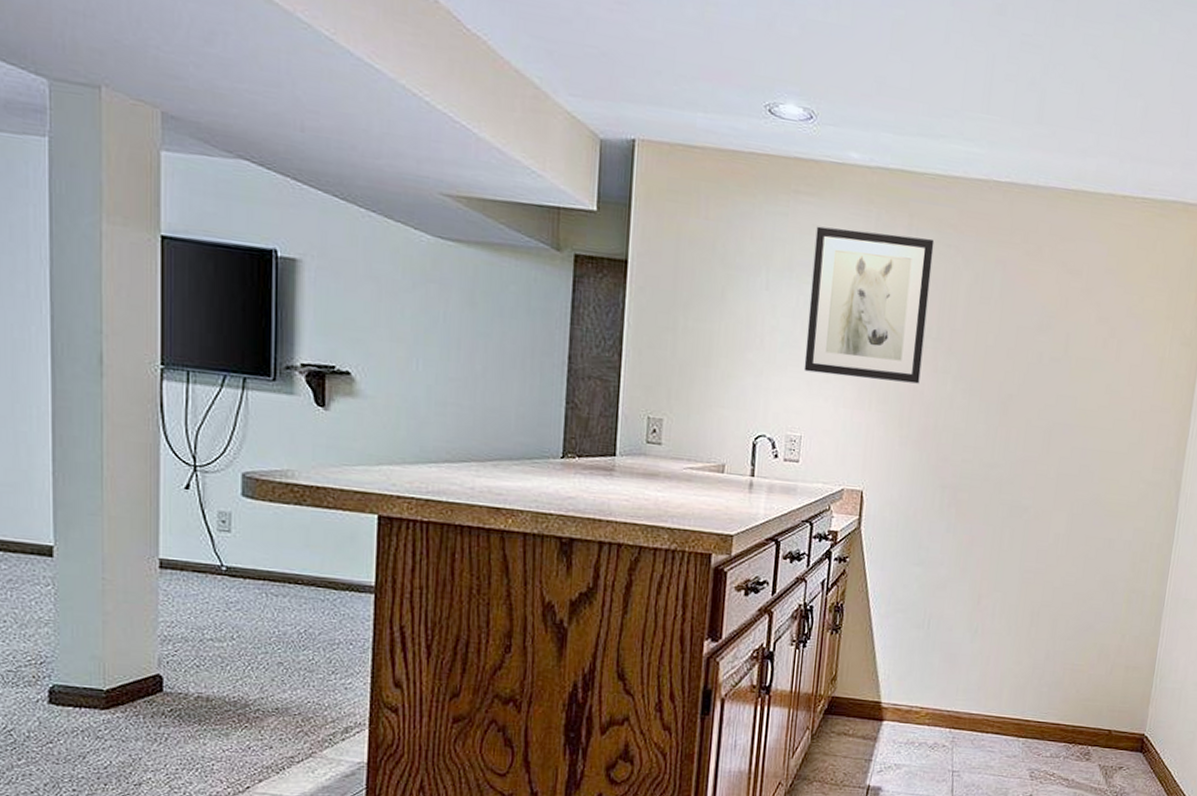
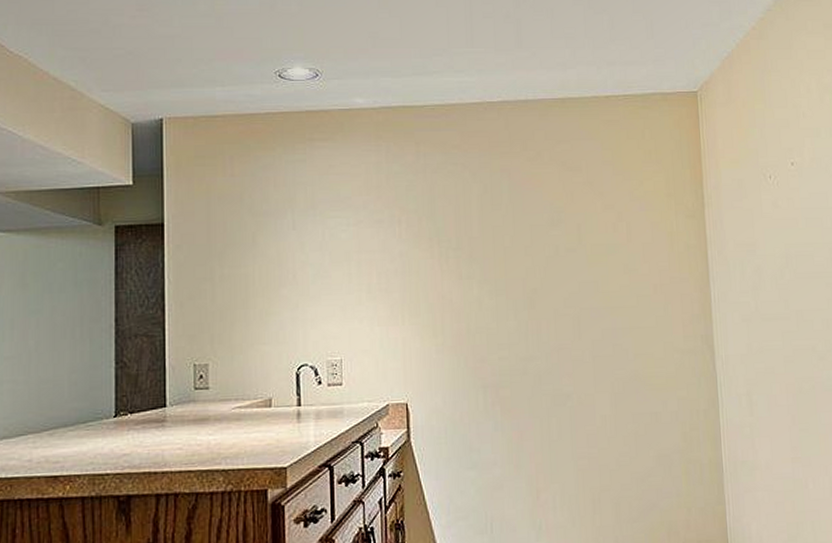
wall art: present [804,226,935,384] -> none [333,160,447,298]

